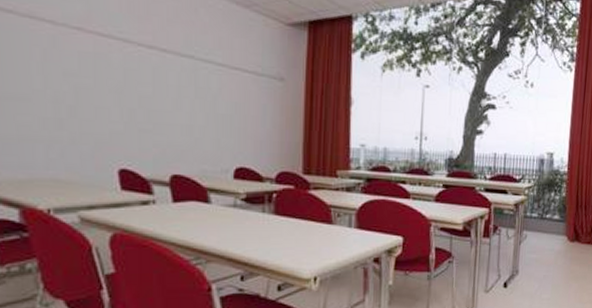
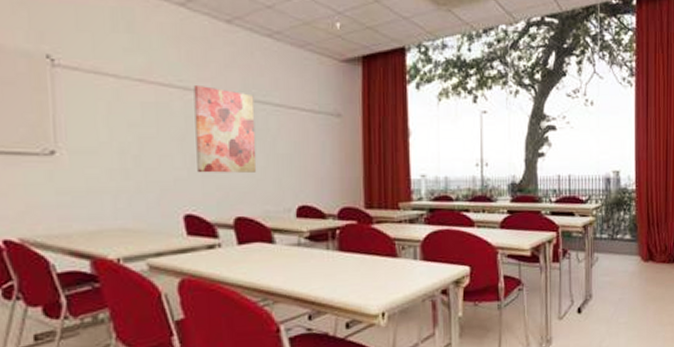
wall art: none [134,37,196,131] -> present [193,84,257,173]

